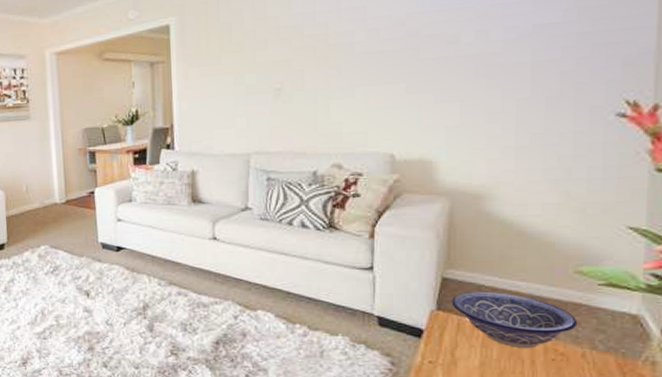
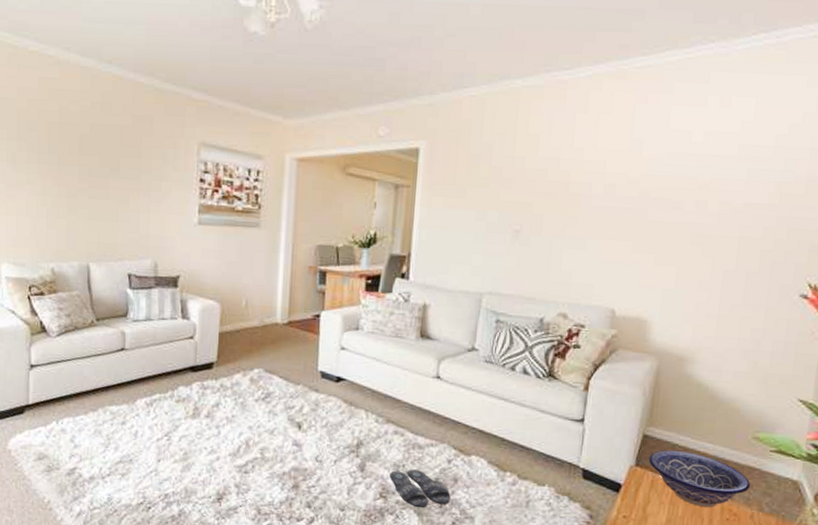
slippers: none [178,327,241,362] -> present [389,469,451,507]

